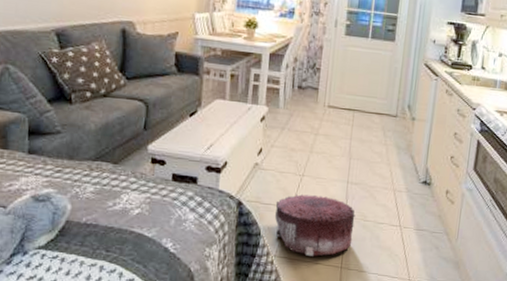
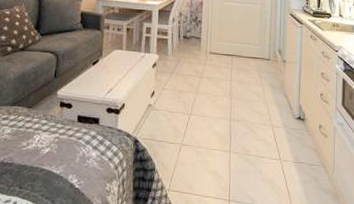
pouf: present [274,194,355,257] -> none [167,131,239,190]

